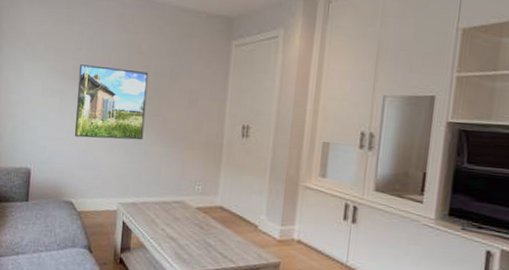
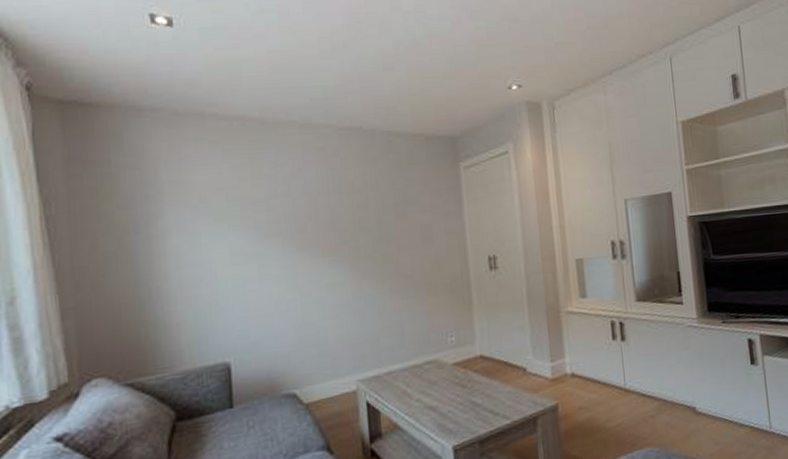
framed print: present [74,64,149,140] -> none [277,213,375,309]

